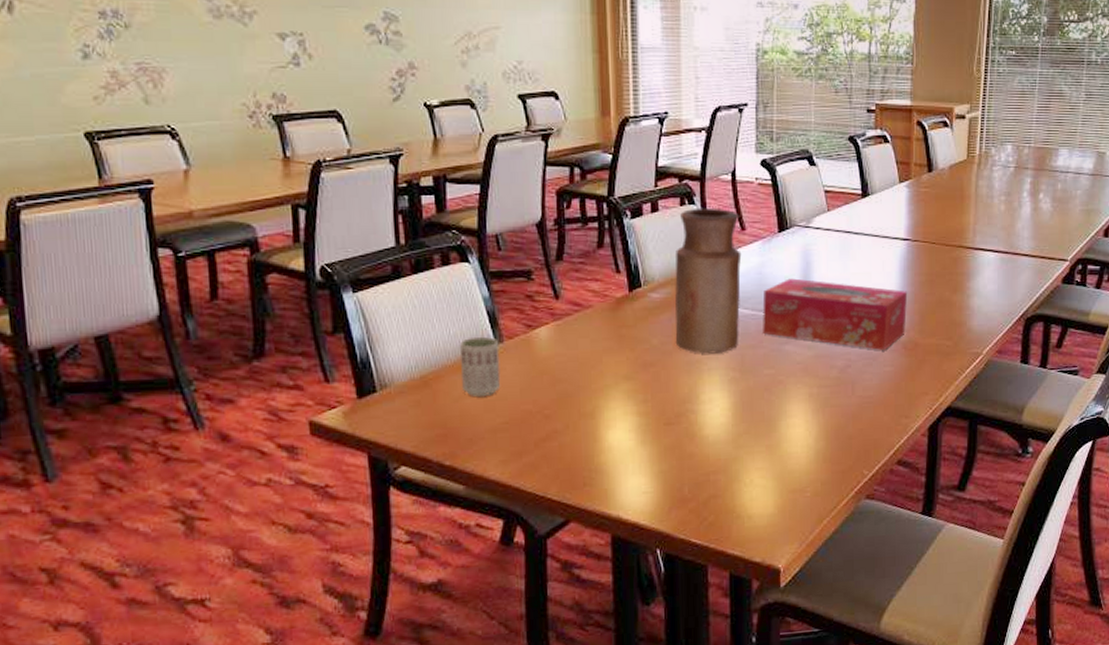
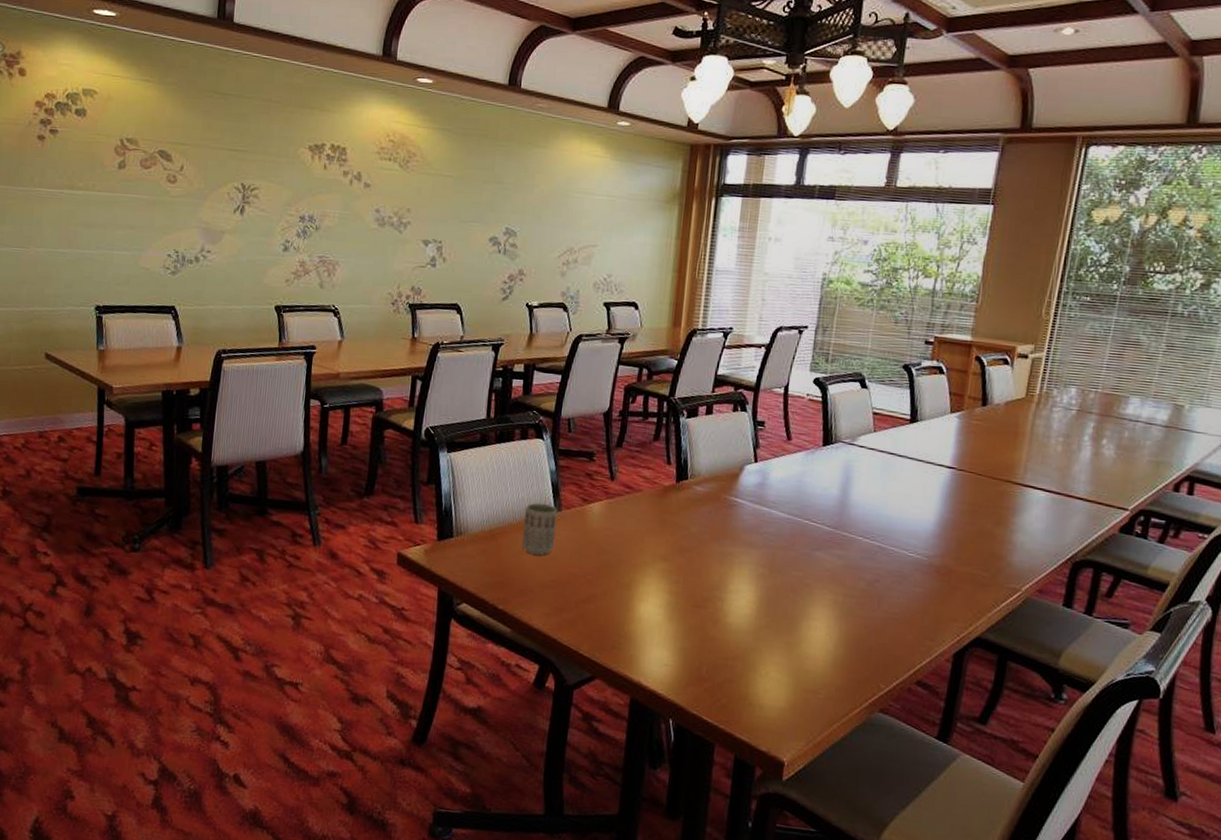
vase: present [675,207,742,354] -> none [712,415,787,550]
tissue box: present [763,278,908,351] -> none [796,490,947,572]

